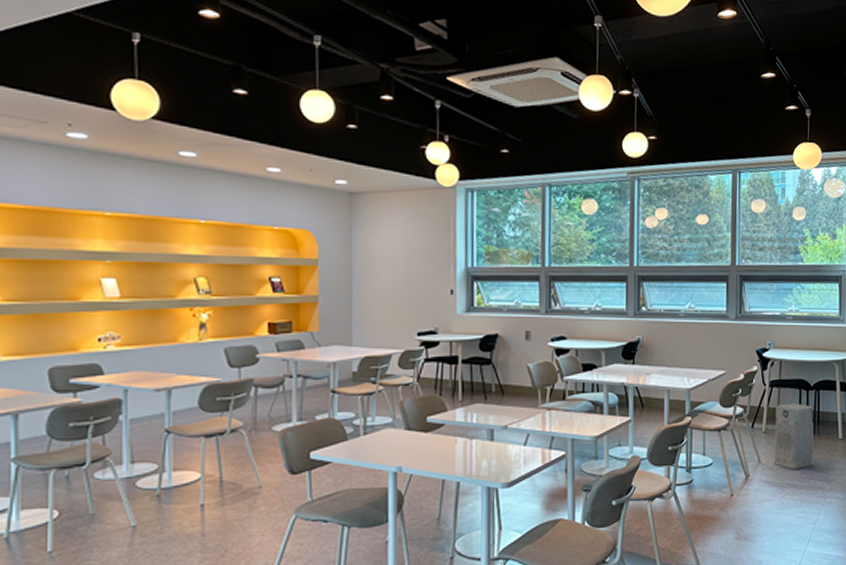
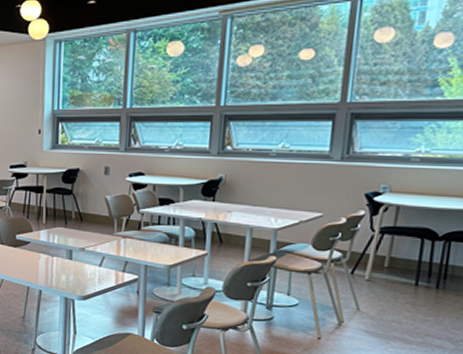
air purifier: present [773,403,814,469] -> none [376,252,439,324]

